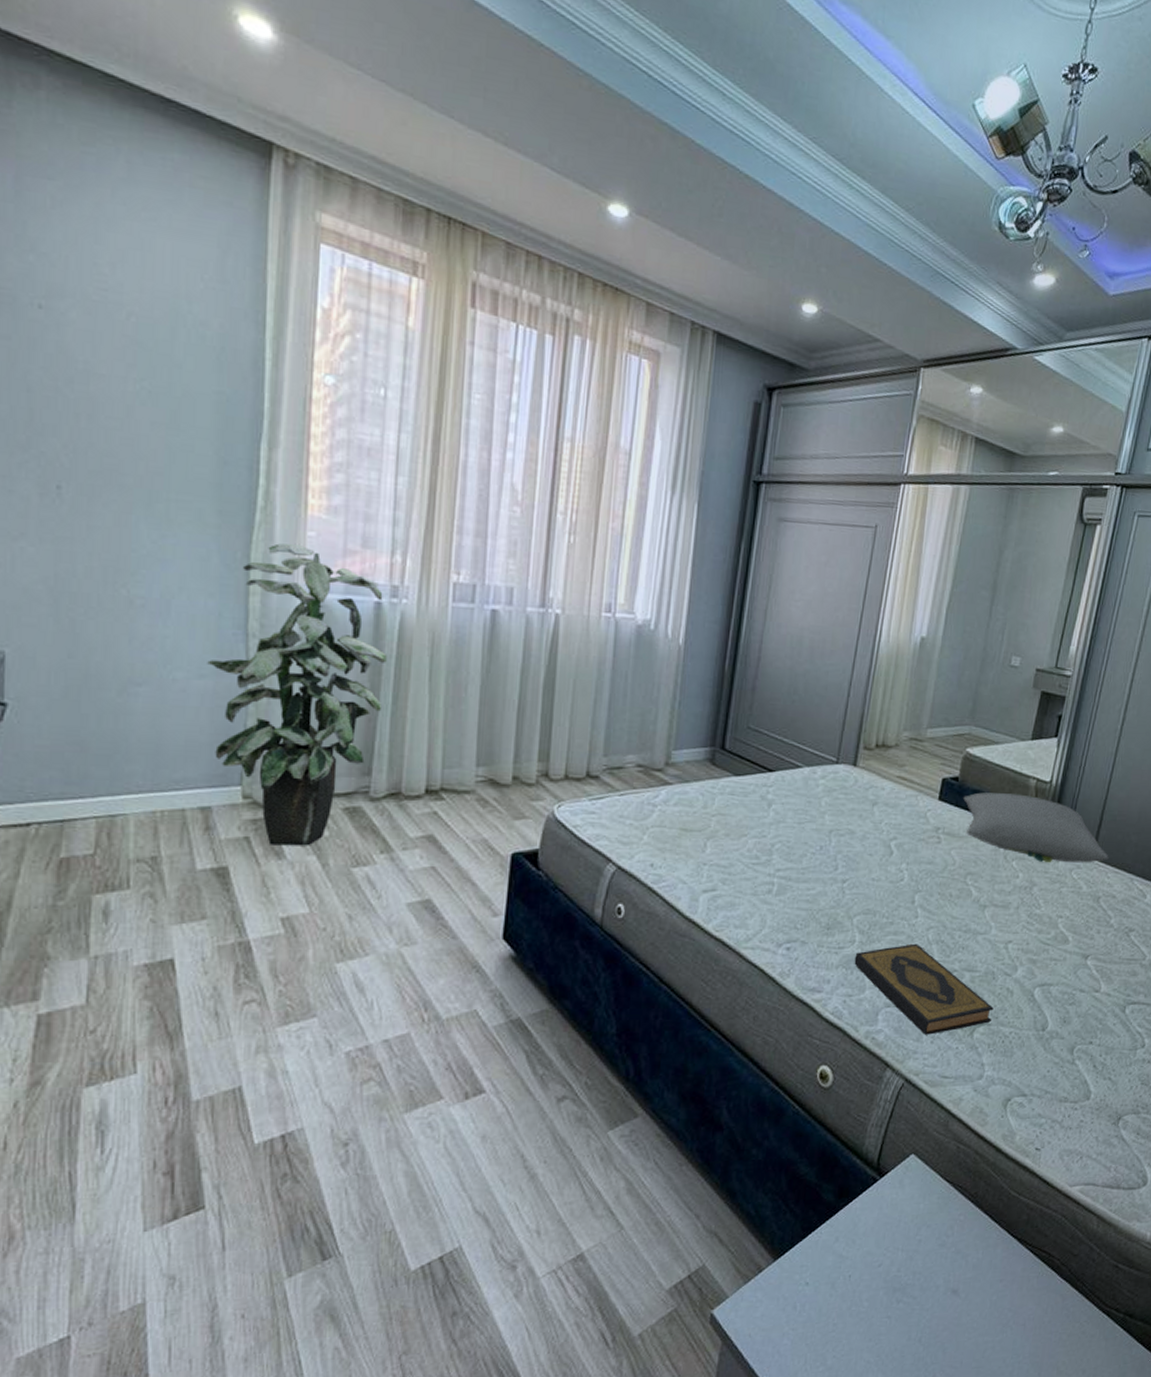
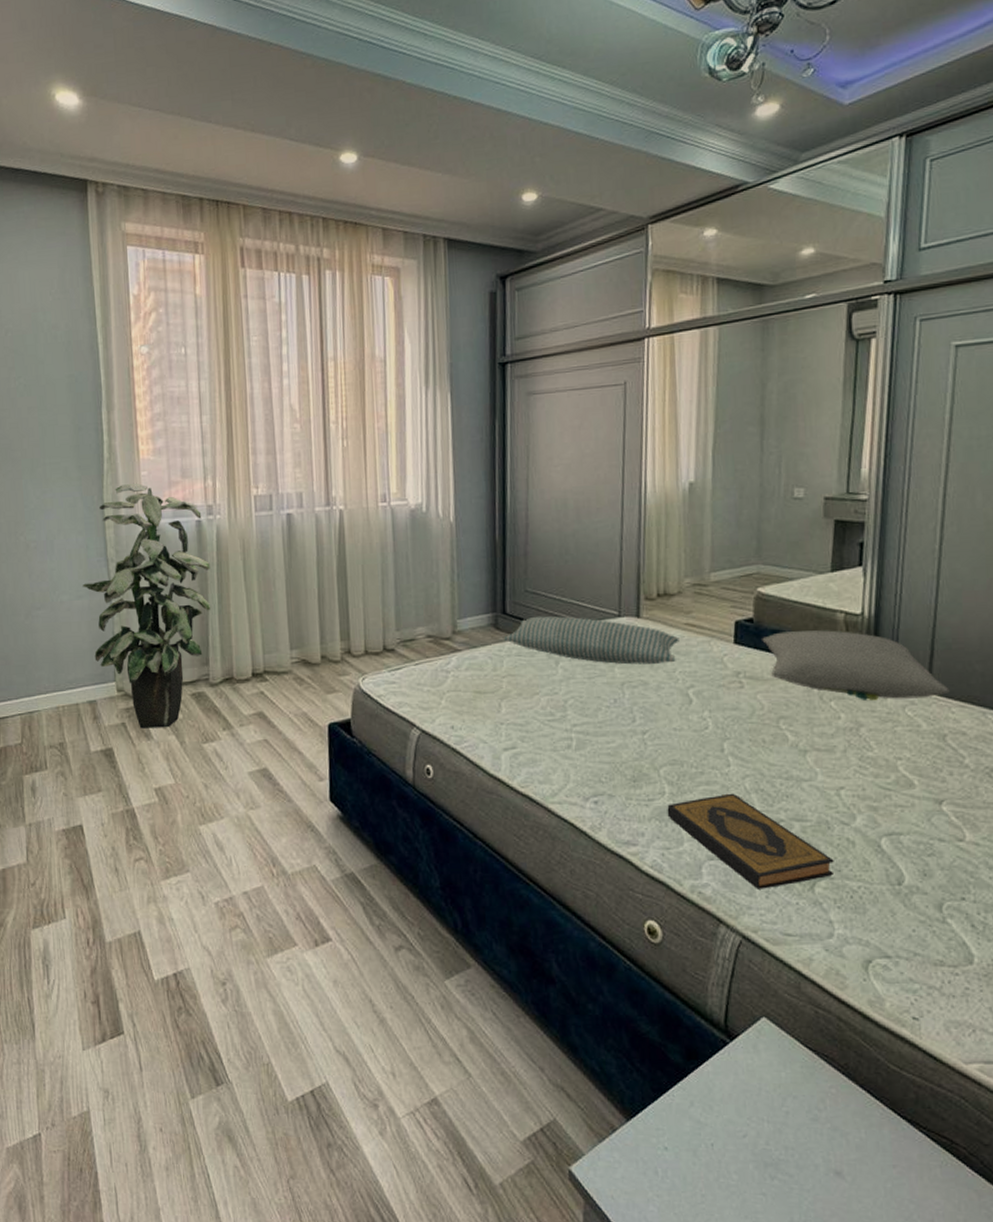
pillow: none [719,755,890,814] -> present [504,616,679,665]

